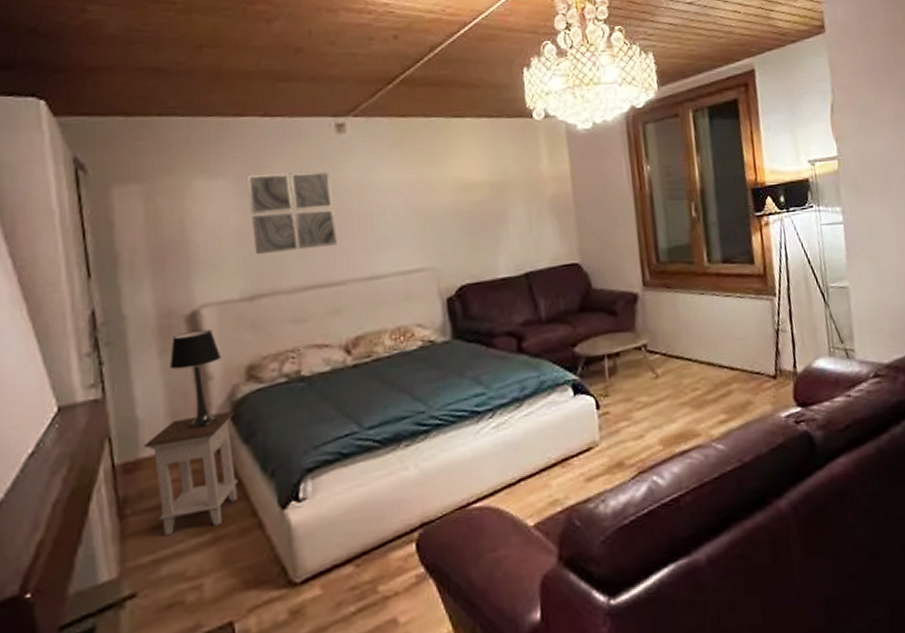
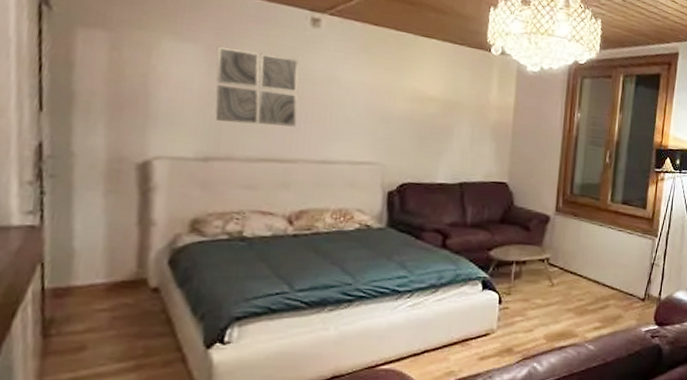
nightstand: present [144,411,238,537] -> none [77,256,173,359]
table lamp: present [170,329,221,429] -> none [114,178,168,267]

